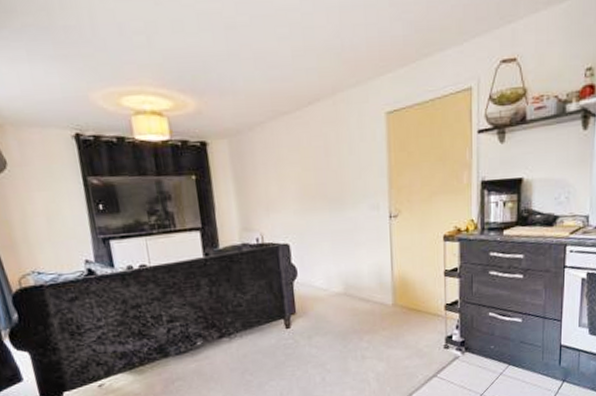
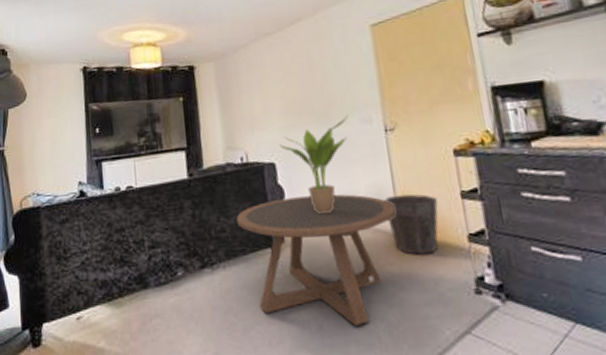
coffee table: none [252,272,391,376] -> present [236,194,395,325]
potted plant: none [293,201,359,290] -> present [279,115,349,215]
waste bin: none [383,272,425,321] -> present [384,194,438,255]

